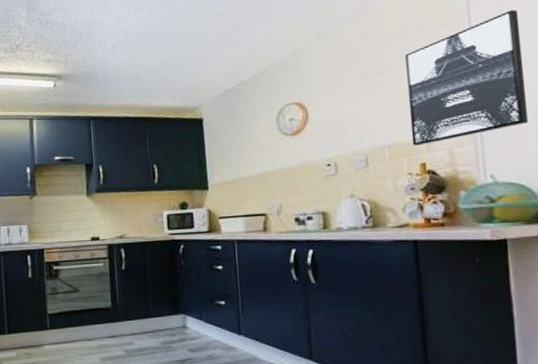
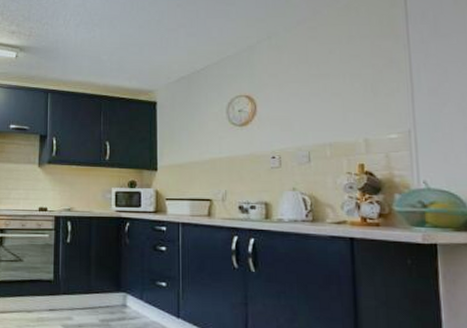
wall art: present [405,10,528,146] -> none [349,30,458,147]

